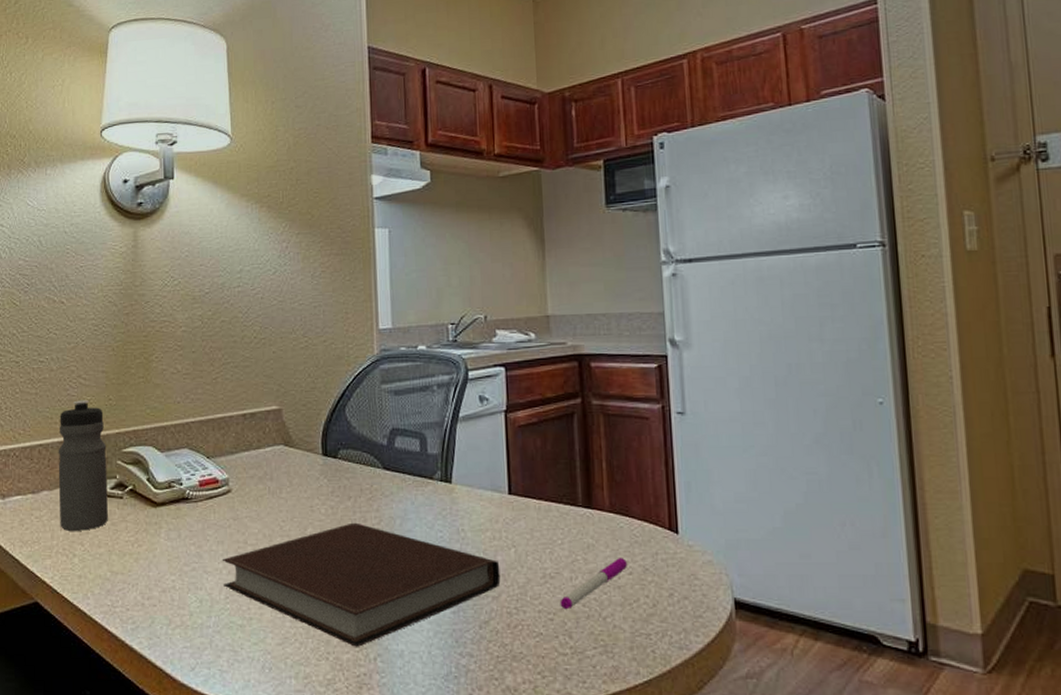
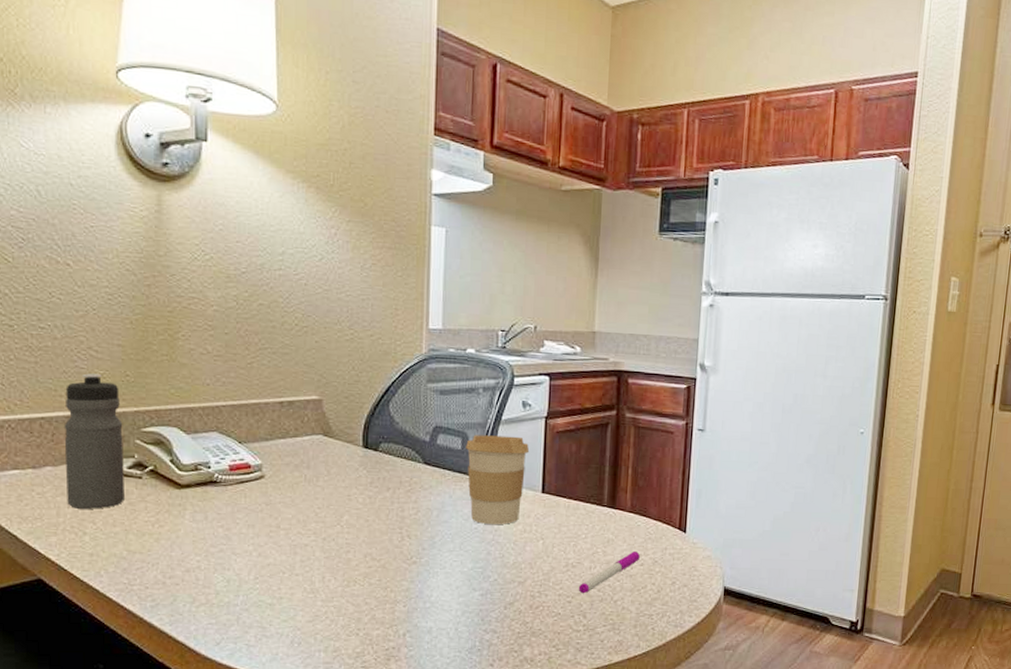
notebook: present [222,522,501,647] -> none [252,512,528,624]
coffee cup: none [424,434,492,532] -> present [466,435,530,524]

